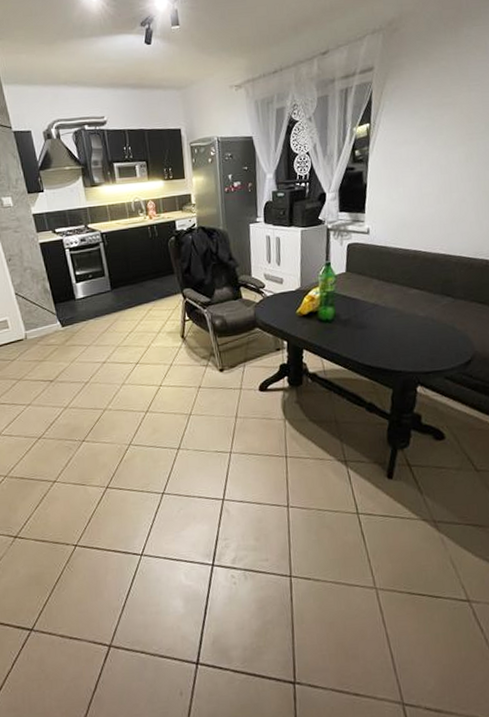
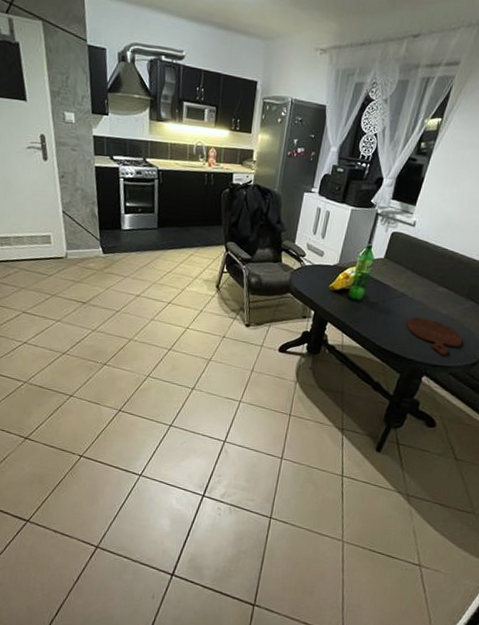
cutting board: none [386,324,450,361] -> present [407,317,463,356]

